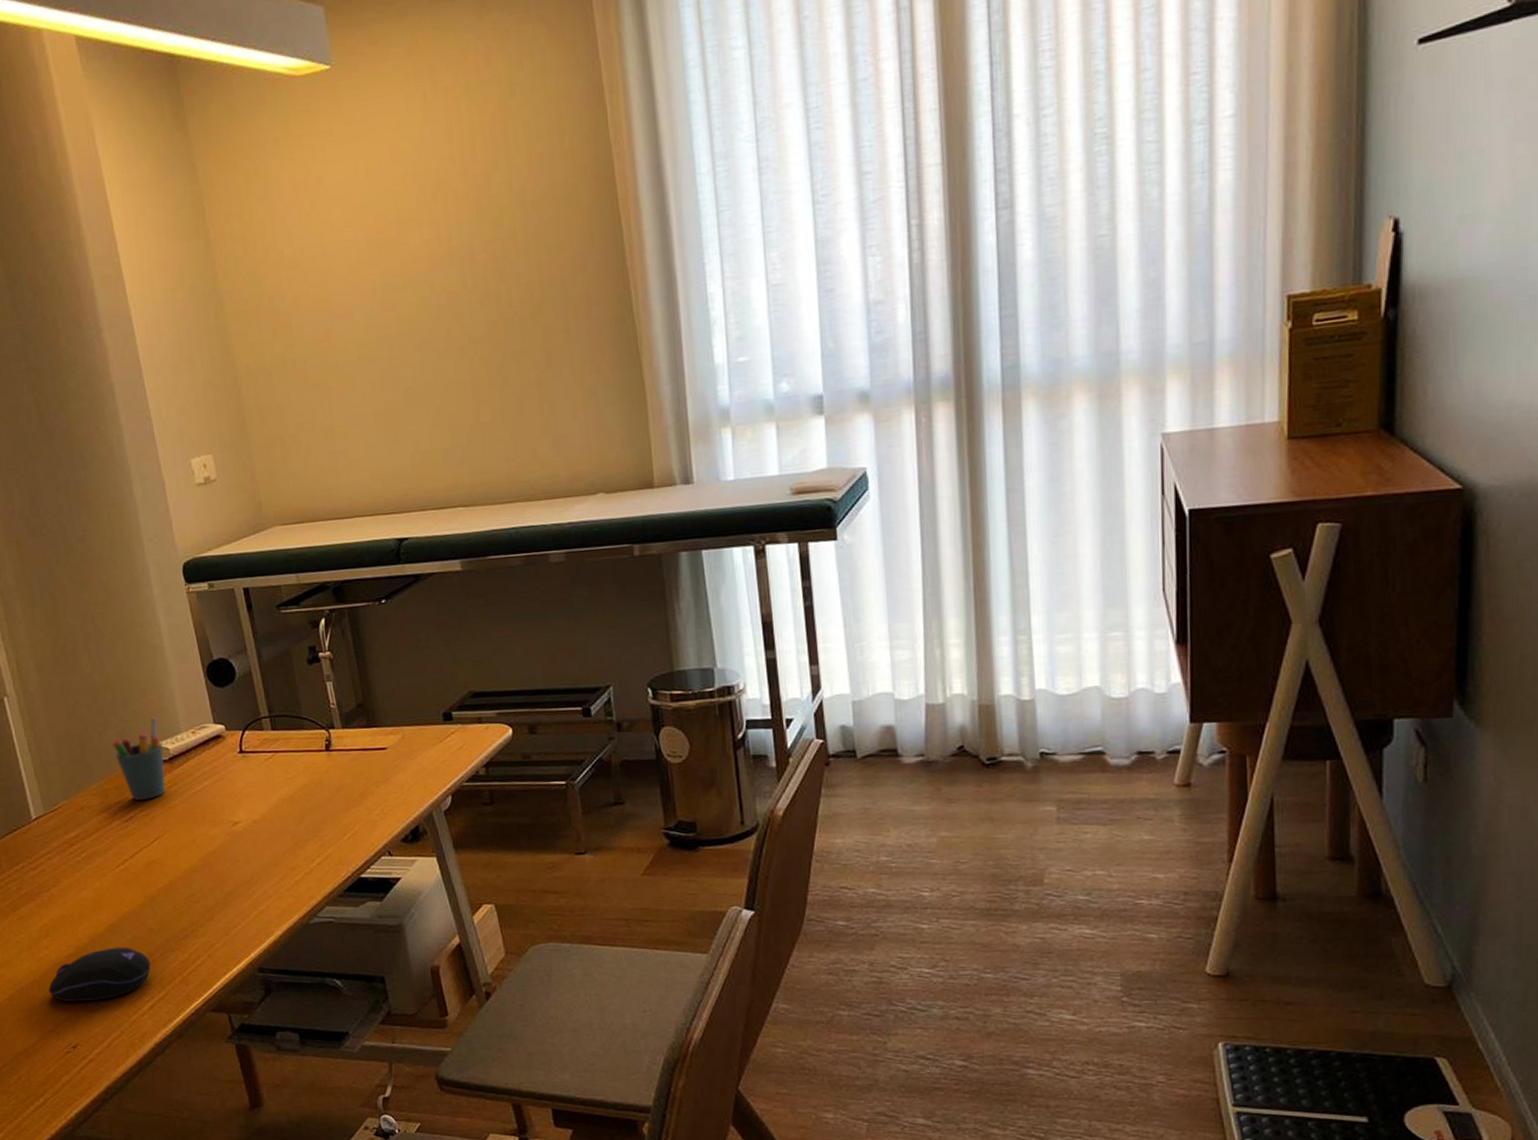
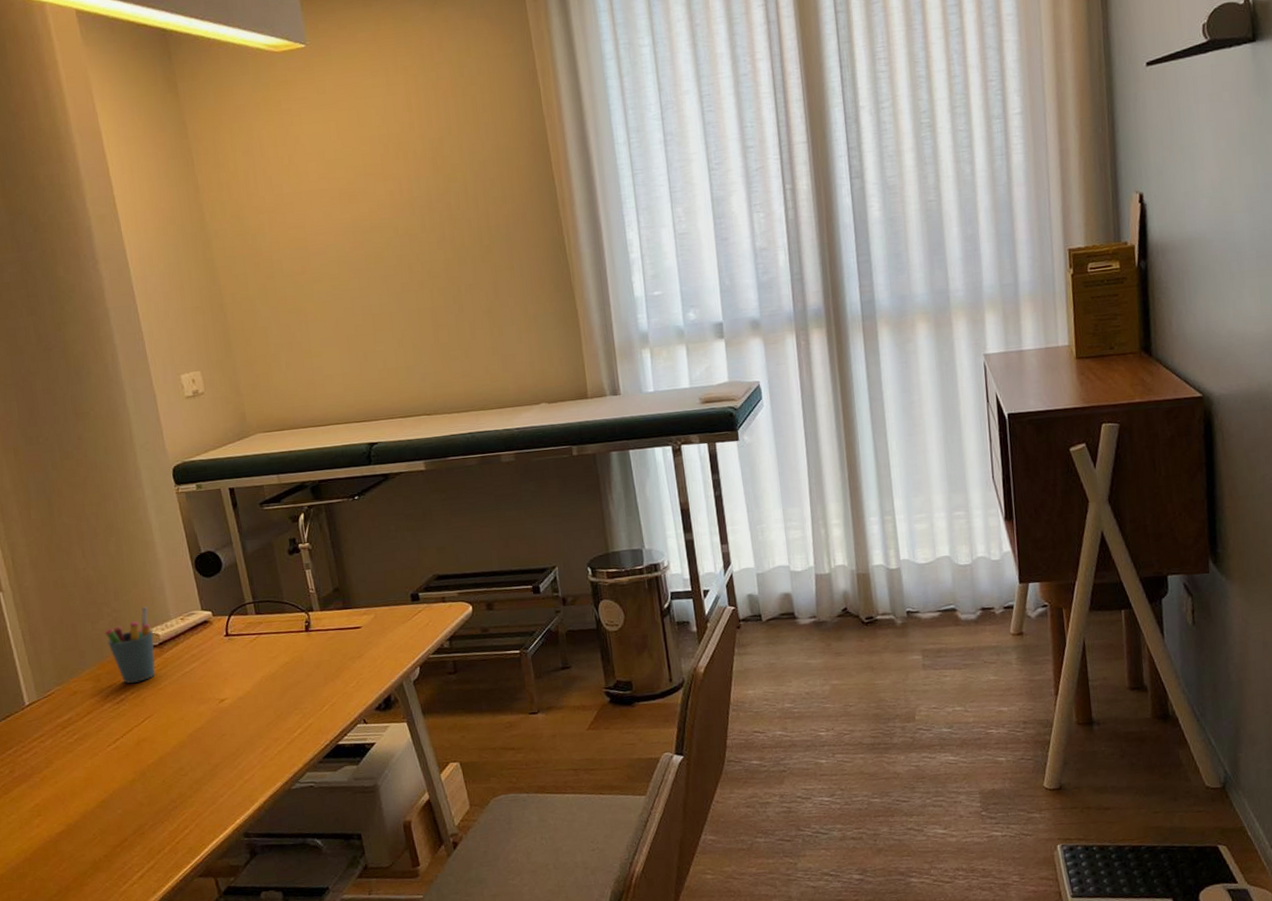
computer mouse: present [48,947,151,1003] -> none [39,821,141,878]

